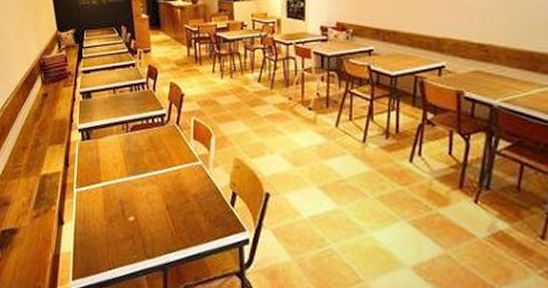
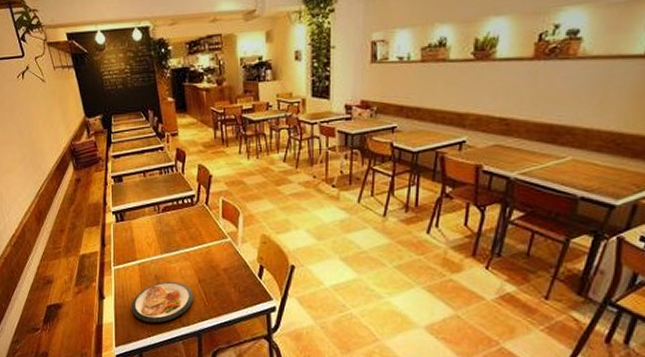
dish: none [93,207,160,254] -> present [132,282,193,323]

